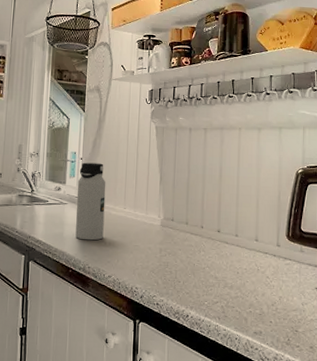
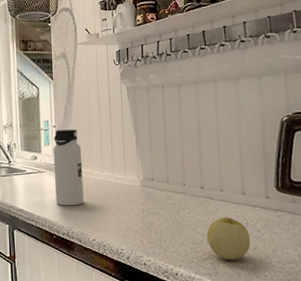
apple: none [219,261,260,305] -> present [206,216,251,260]

